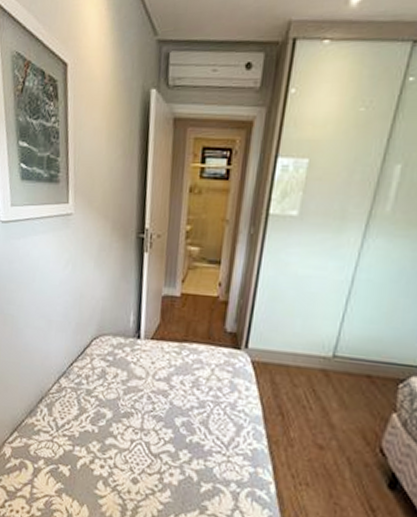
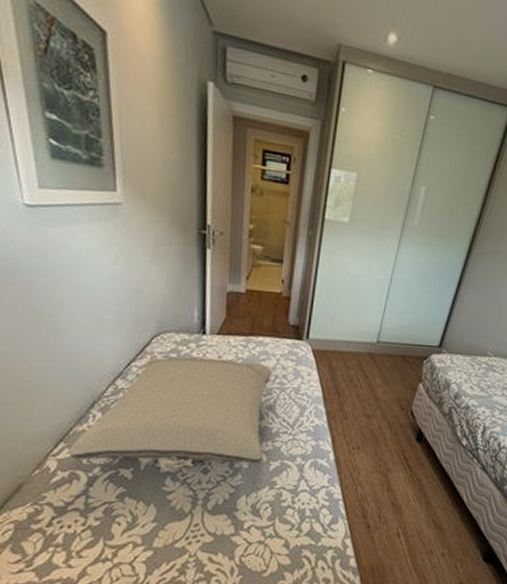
pillow: none [20,357,207,482] -> present [68,355,273,473]

